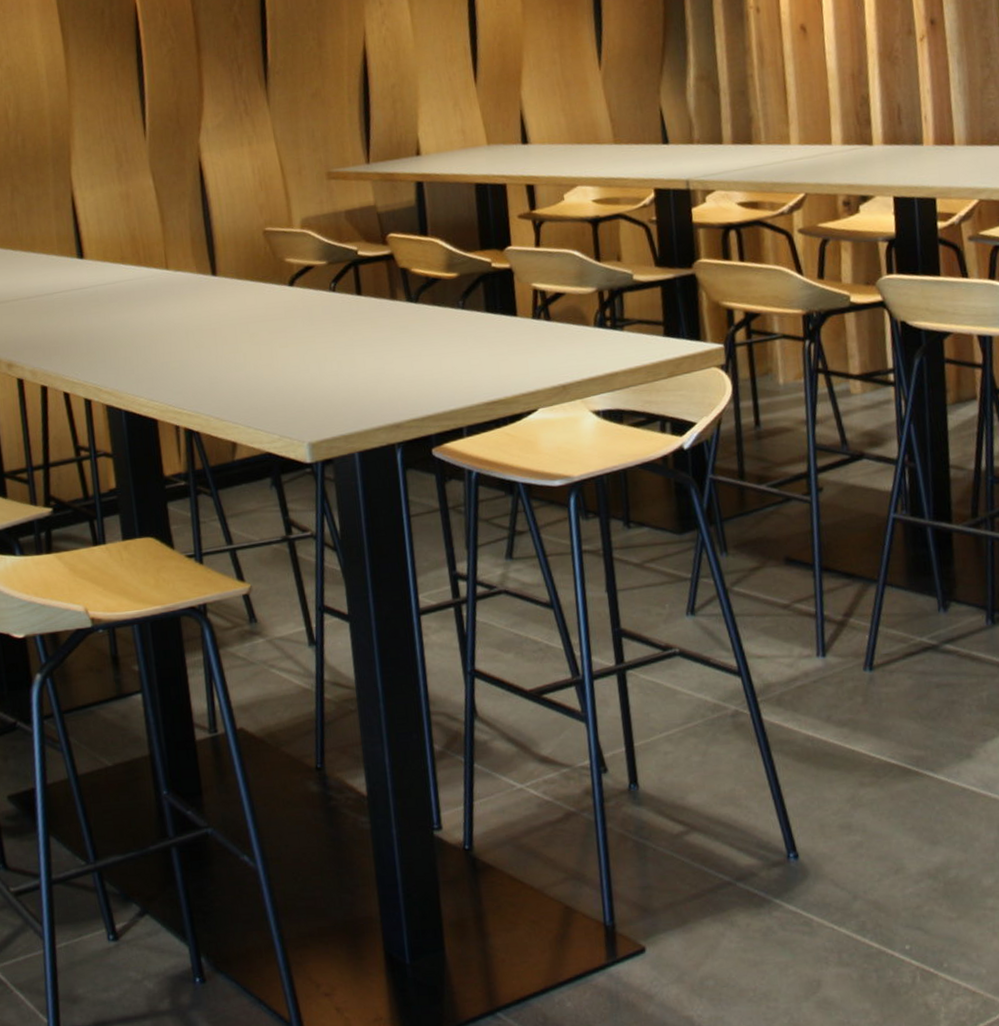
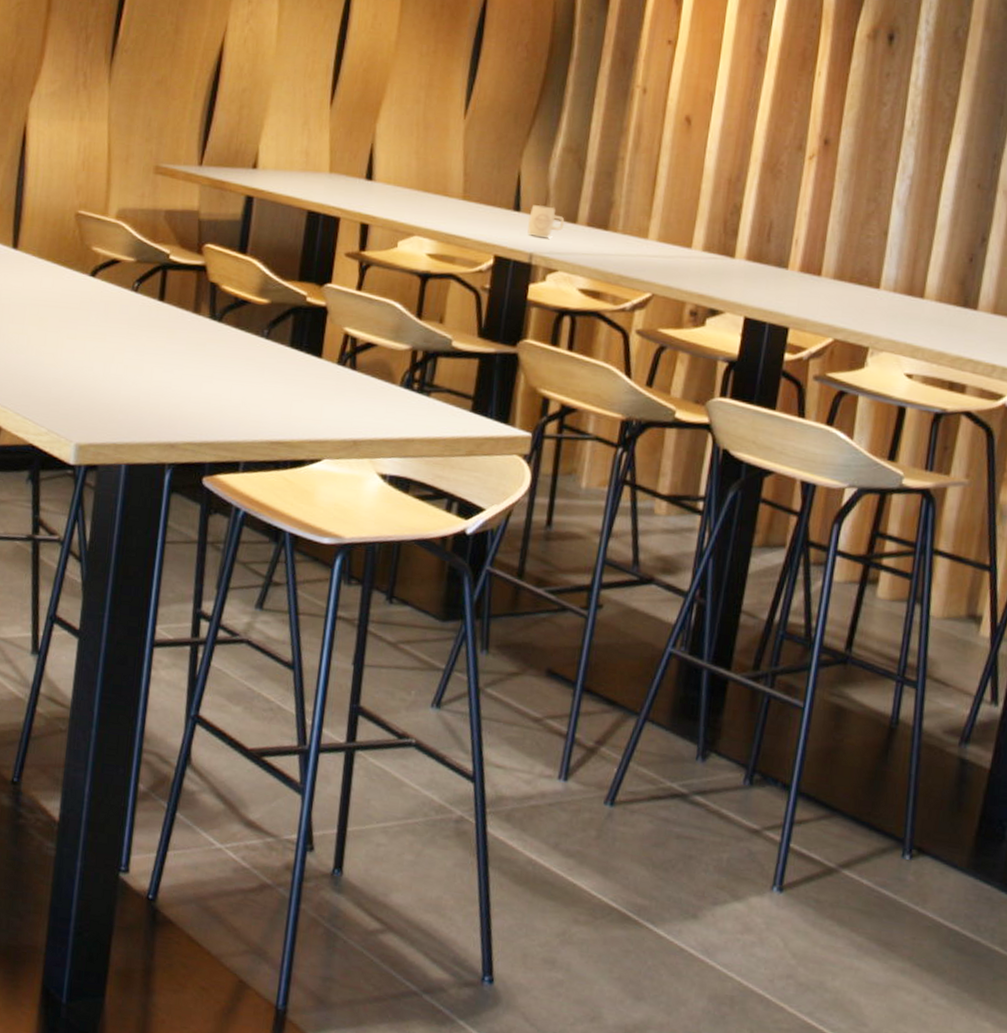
mug: none [678,133,712,164] -> present [527,205,565,237]

